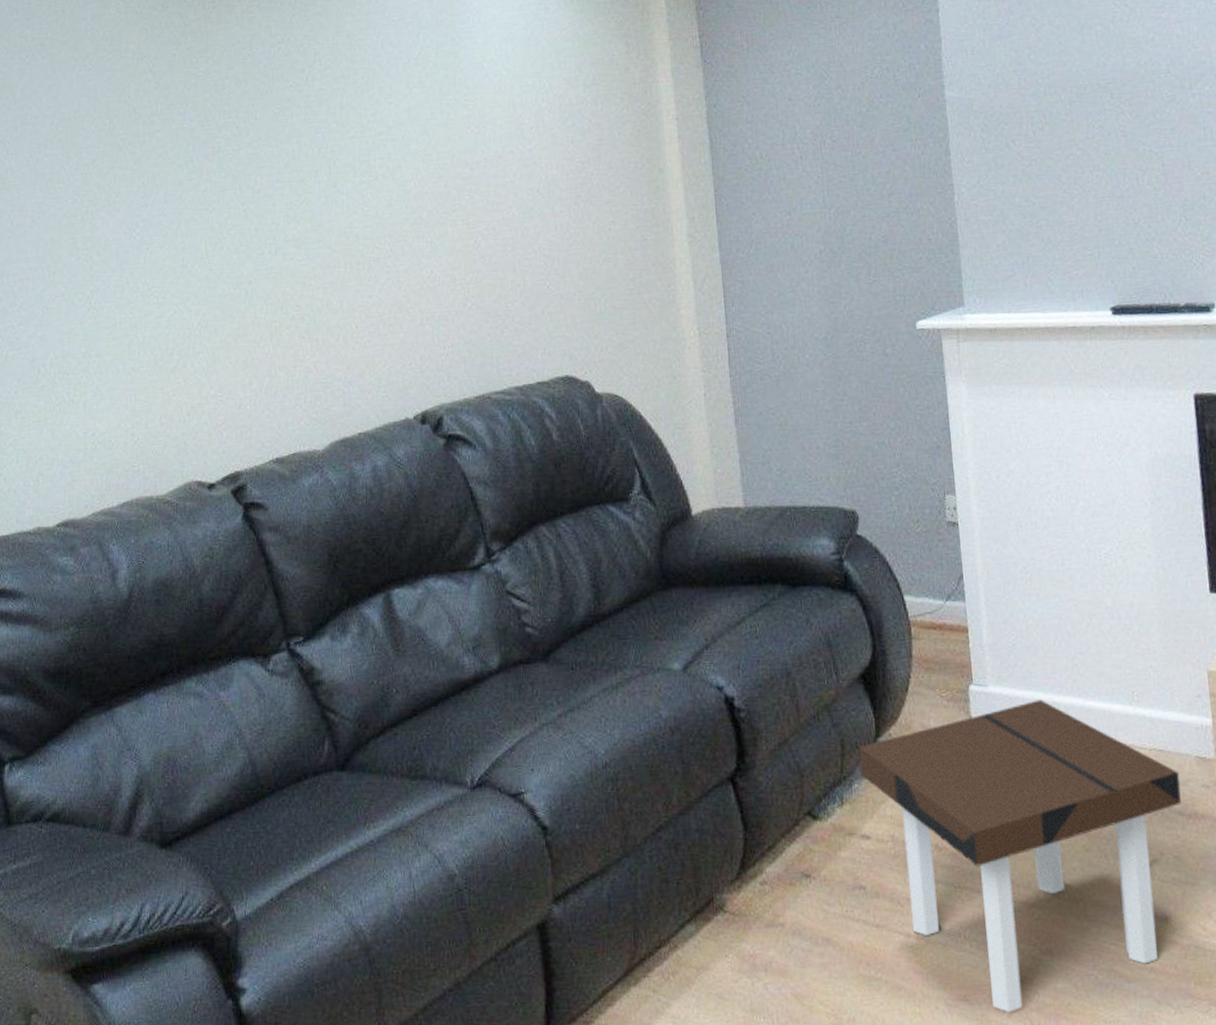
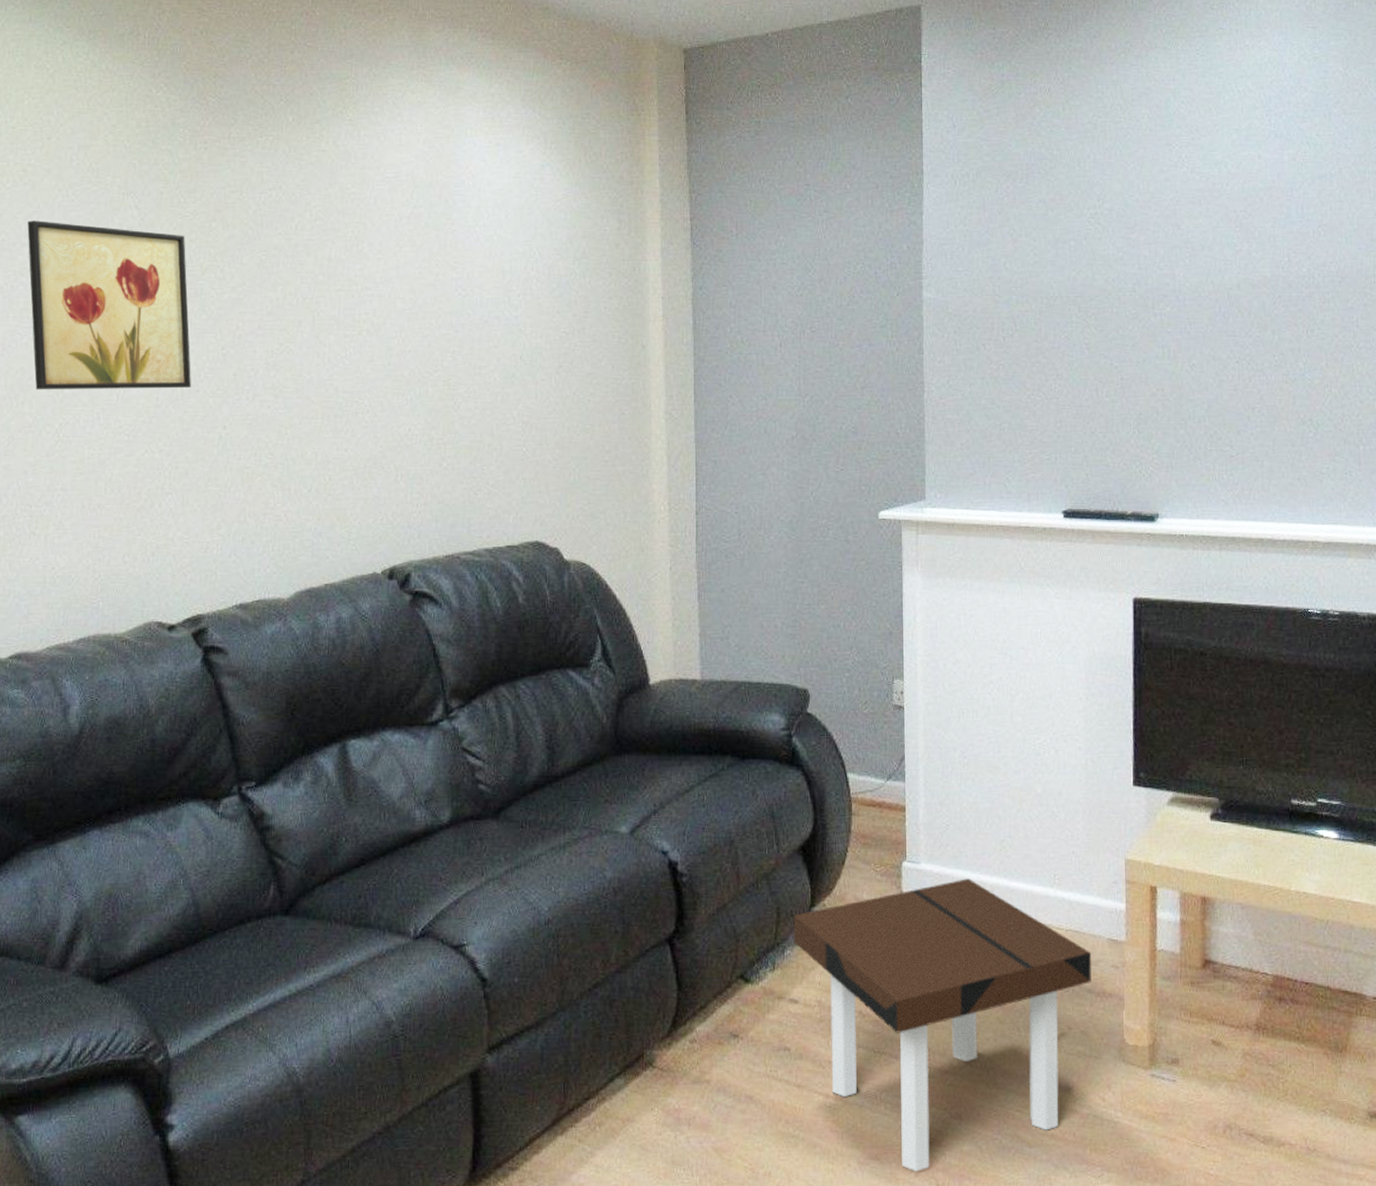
wall art: none [48,92,215,259] -> present [27,220,191,390]

